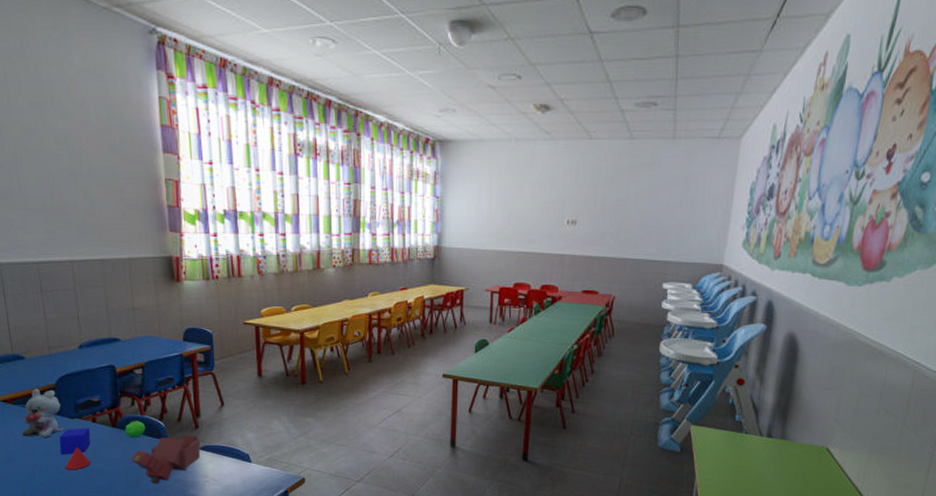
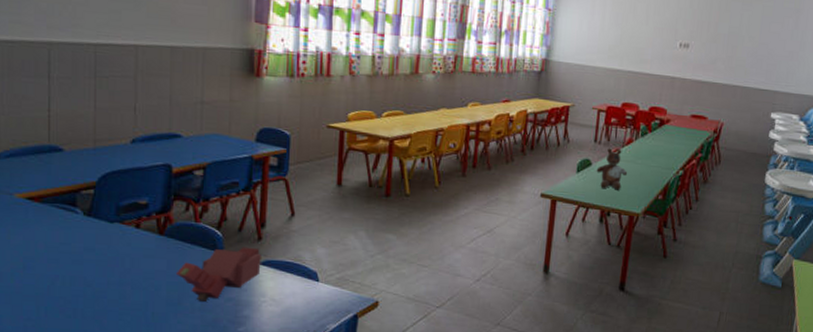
plush toy: present [22,388,64,439] -> none [47,185,100,245]
toy block set: present [59,421,146,470] -> none [91,228,199,283]
stuffed bear: none [493,327,524,367] -> present [596,148,628,190]

